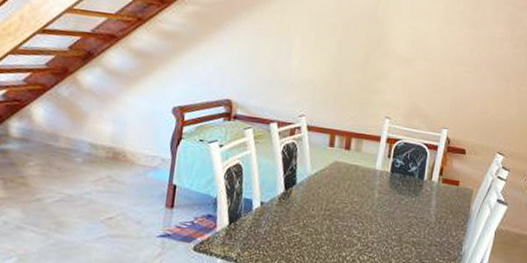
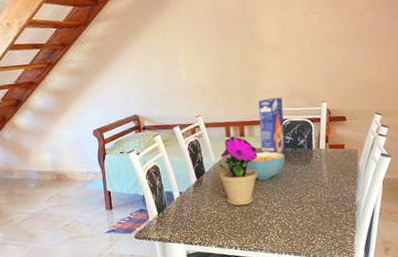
flower pot: none [312,146,362,232] -> present [218,136,258,206]
cereal bowl: none [344,172,392,206] -> present [245,152,285,180]
cereal box: none [365,111,400,179] -> present [259,97,285,154]

